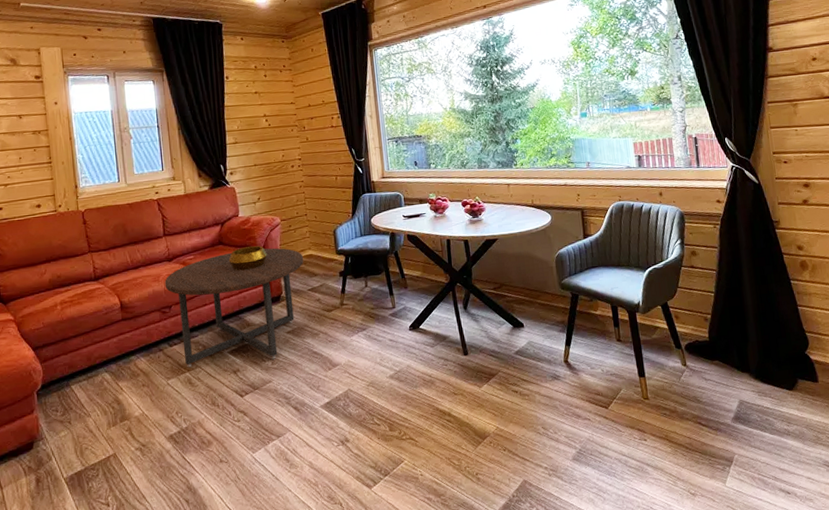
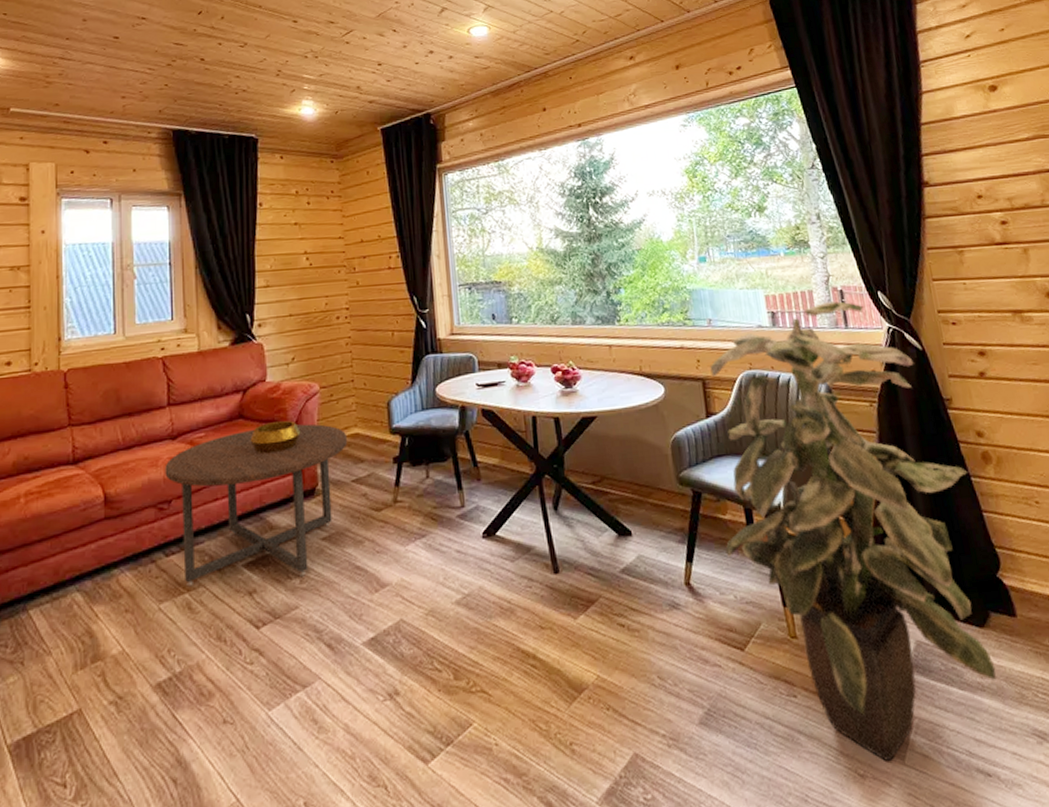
indoor plant: none [587,146,799,485] -> present [710,301,996,763]

